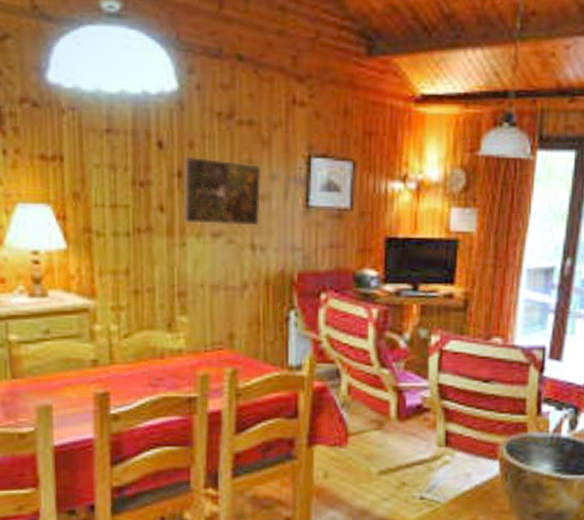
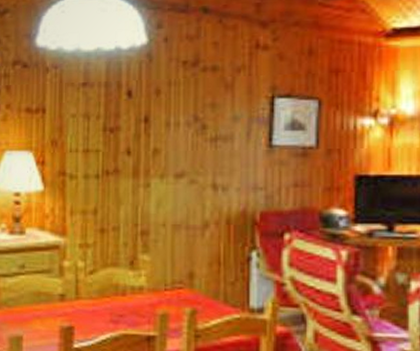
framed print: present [182,156,262,226] -> none [148,102,224,166]

